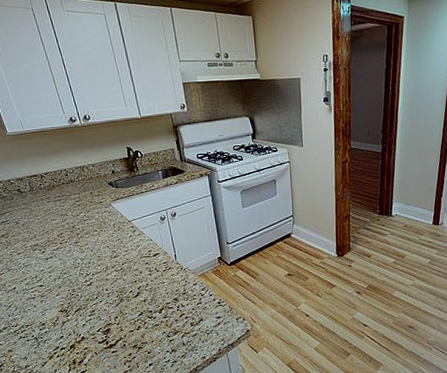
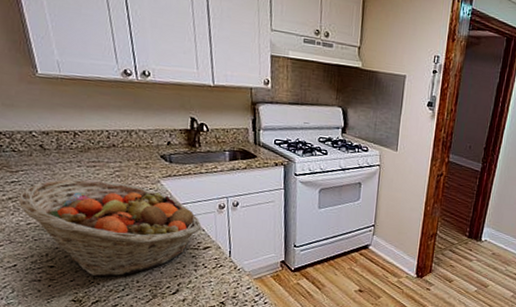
fruit basket: none [9,211,150,290] -> present [19,179,202,277]

